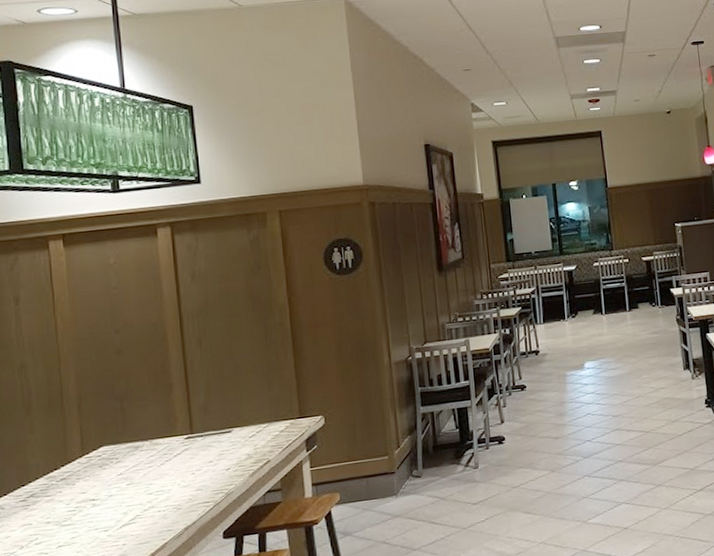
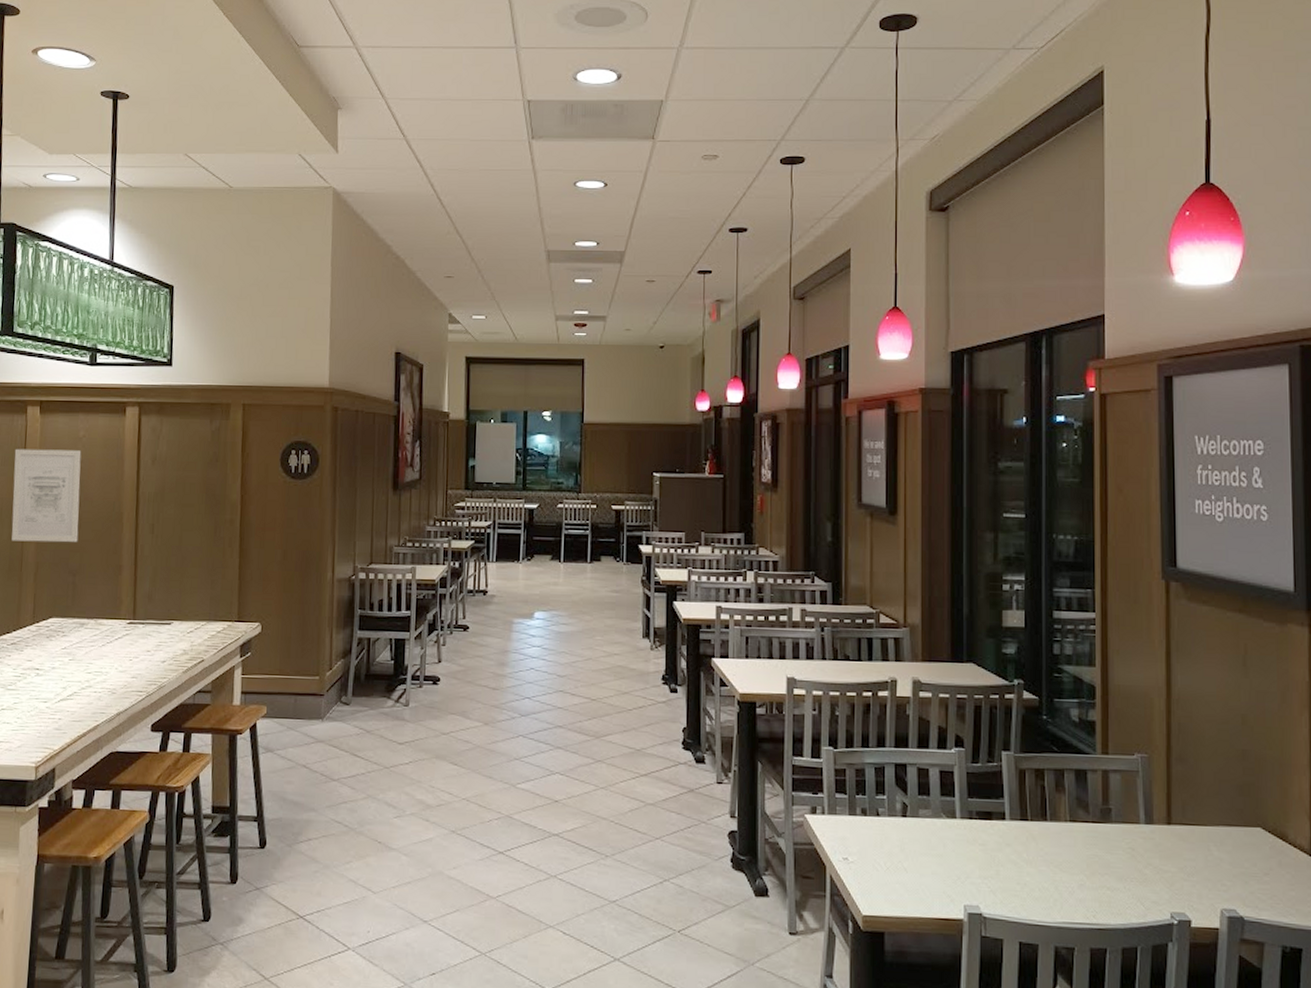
wall art: none [40,277,122,378] -> present [11,448,82,543]

